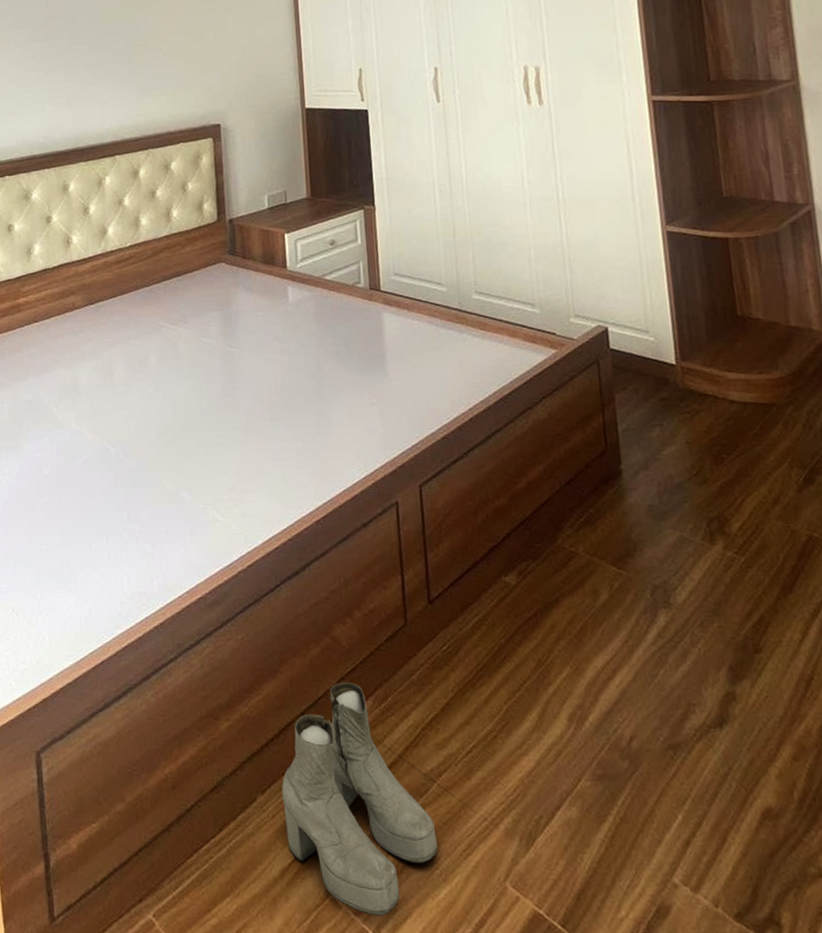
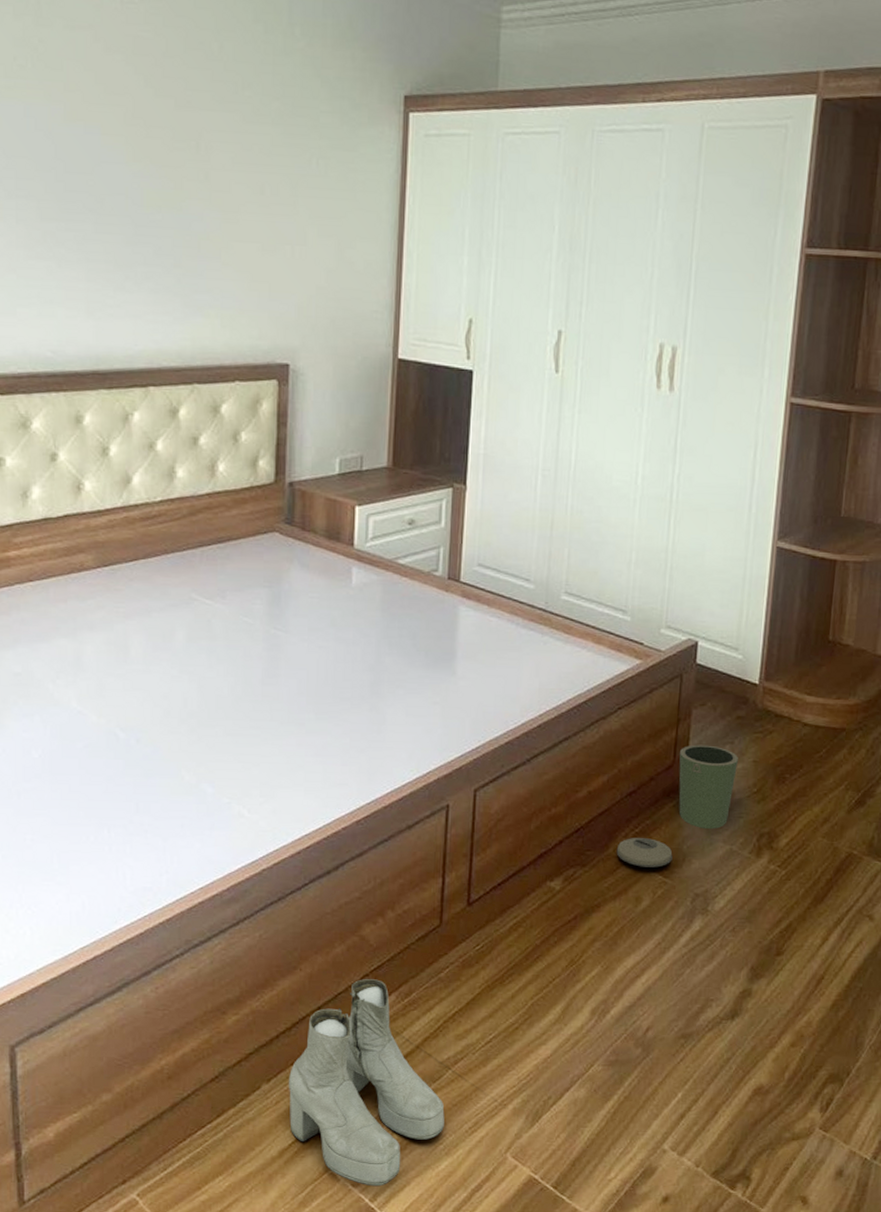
trash can: none [565,428,672,558] -> present [616,744,738,868]

